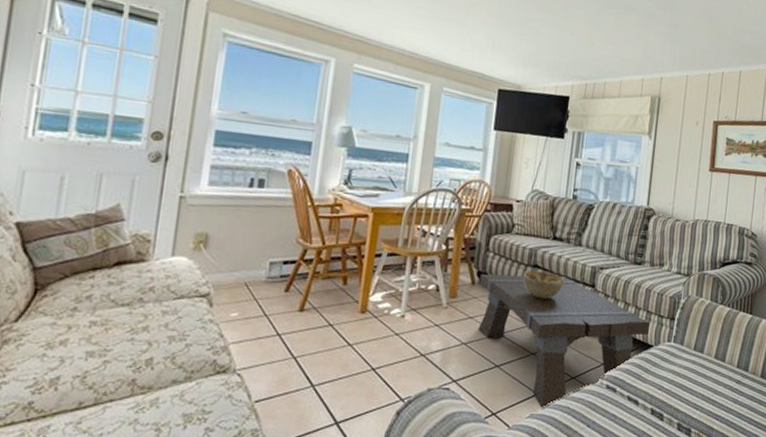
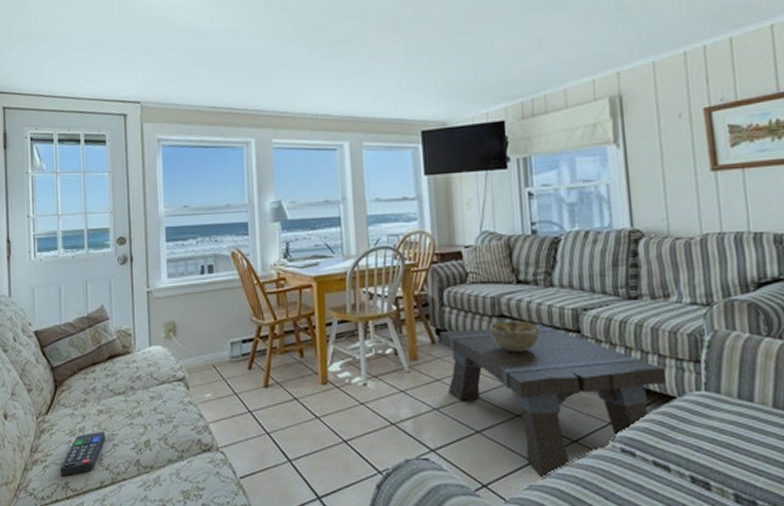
remote control: none [22,345,96,396] -> present [59,431,106,477]

